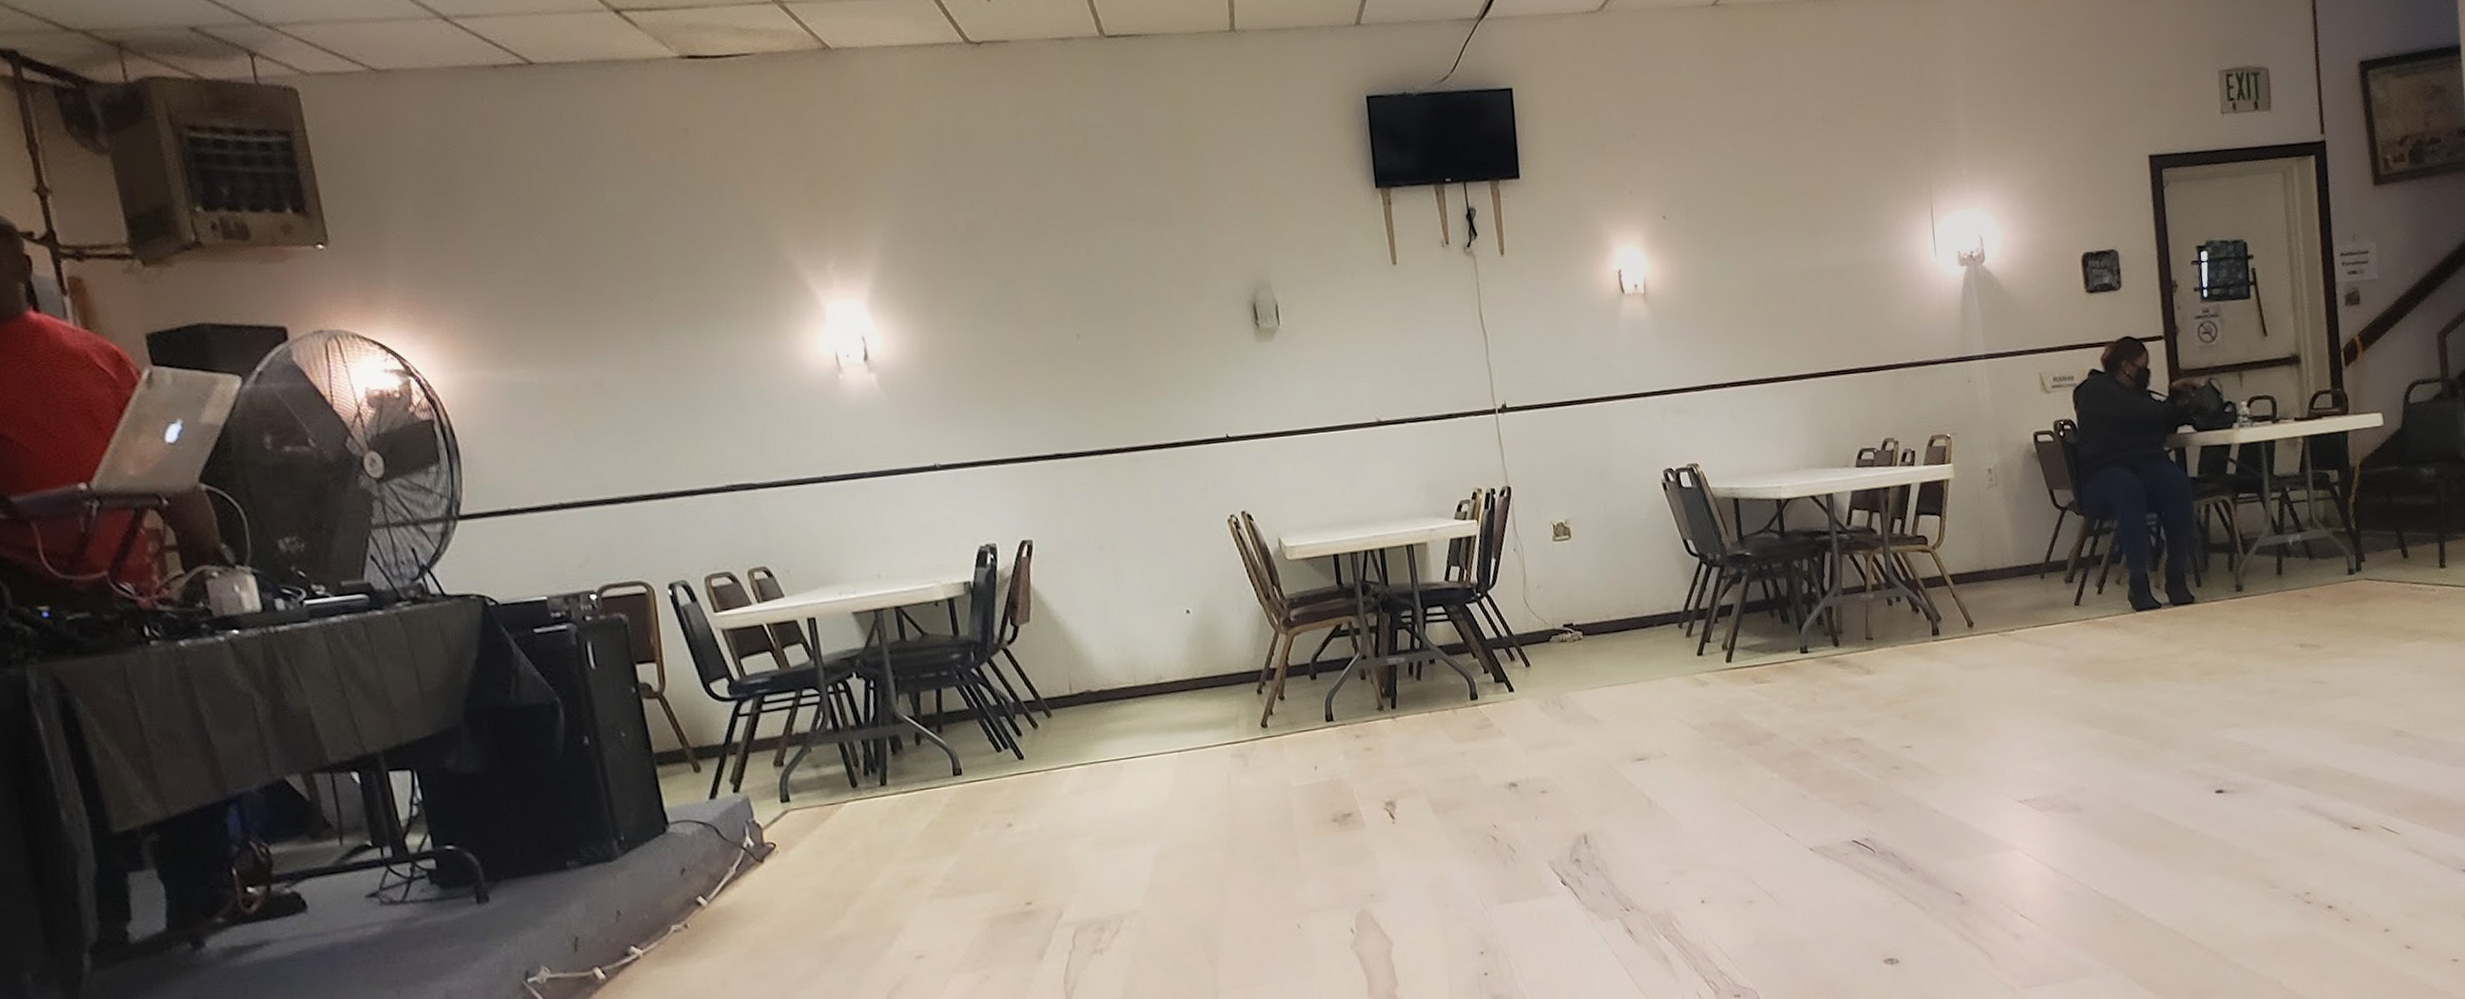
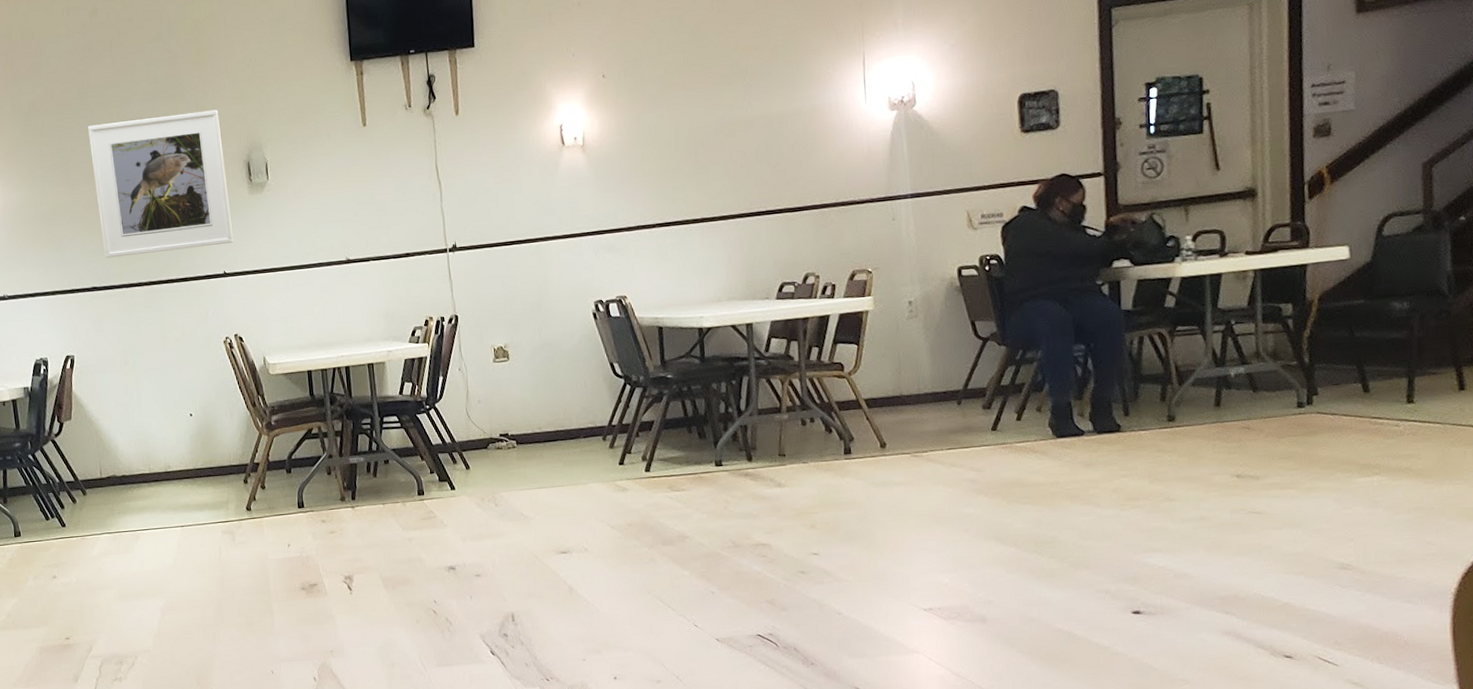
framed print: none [1046,239,1237,418] -> present [88,109,233,259]

